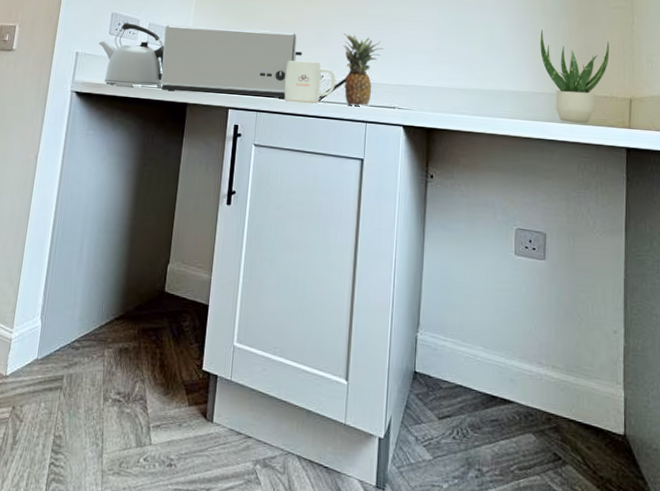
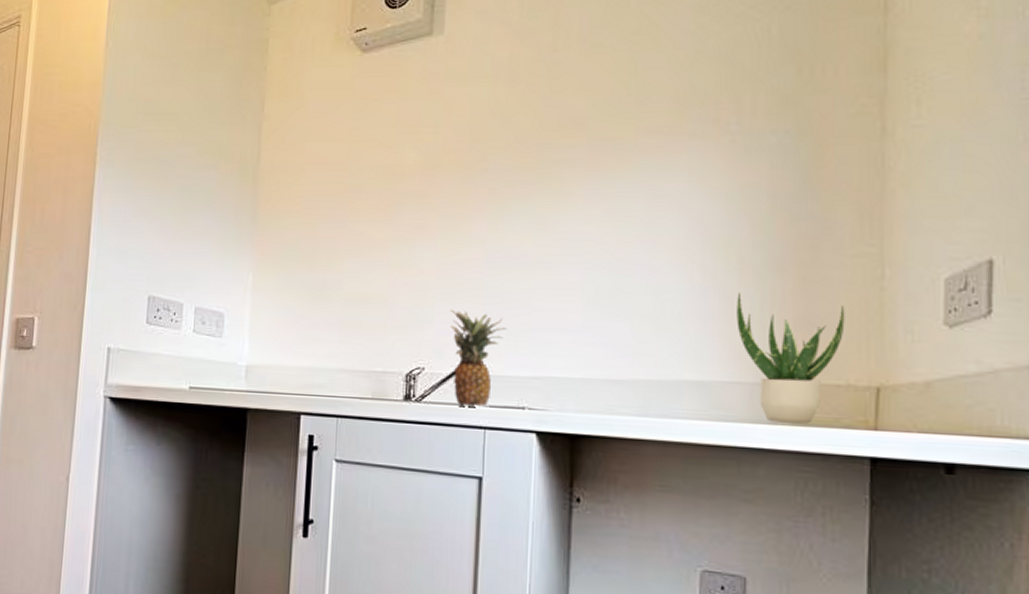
kettle: present [100,23,165,88] -> none [135,308,216,390]
toaster: present [160,24,302,100] -> none [212,308,395,401]
mug: present [284,60,336,104] -> none [372,348,442,406]

